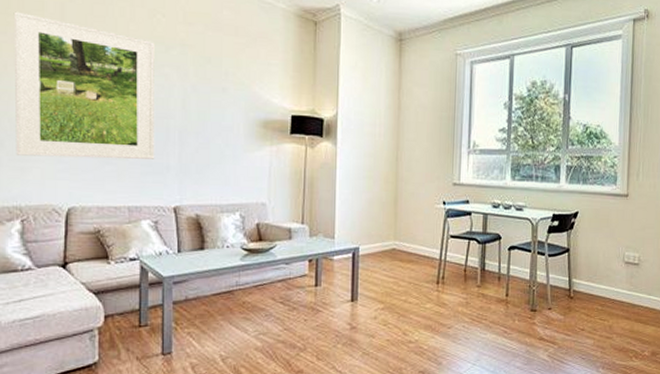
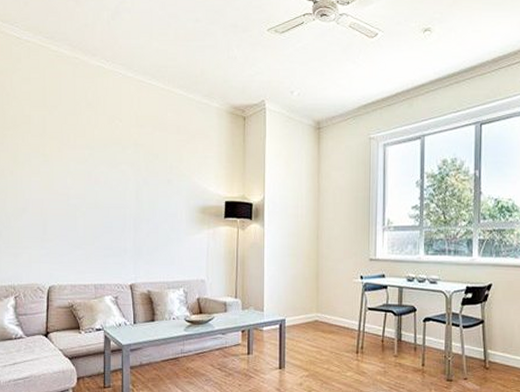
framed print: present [13,11,155,160] -> none [8,125,115,245]

